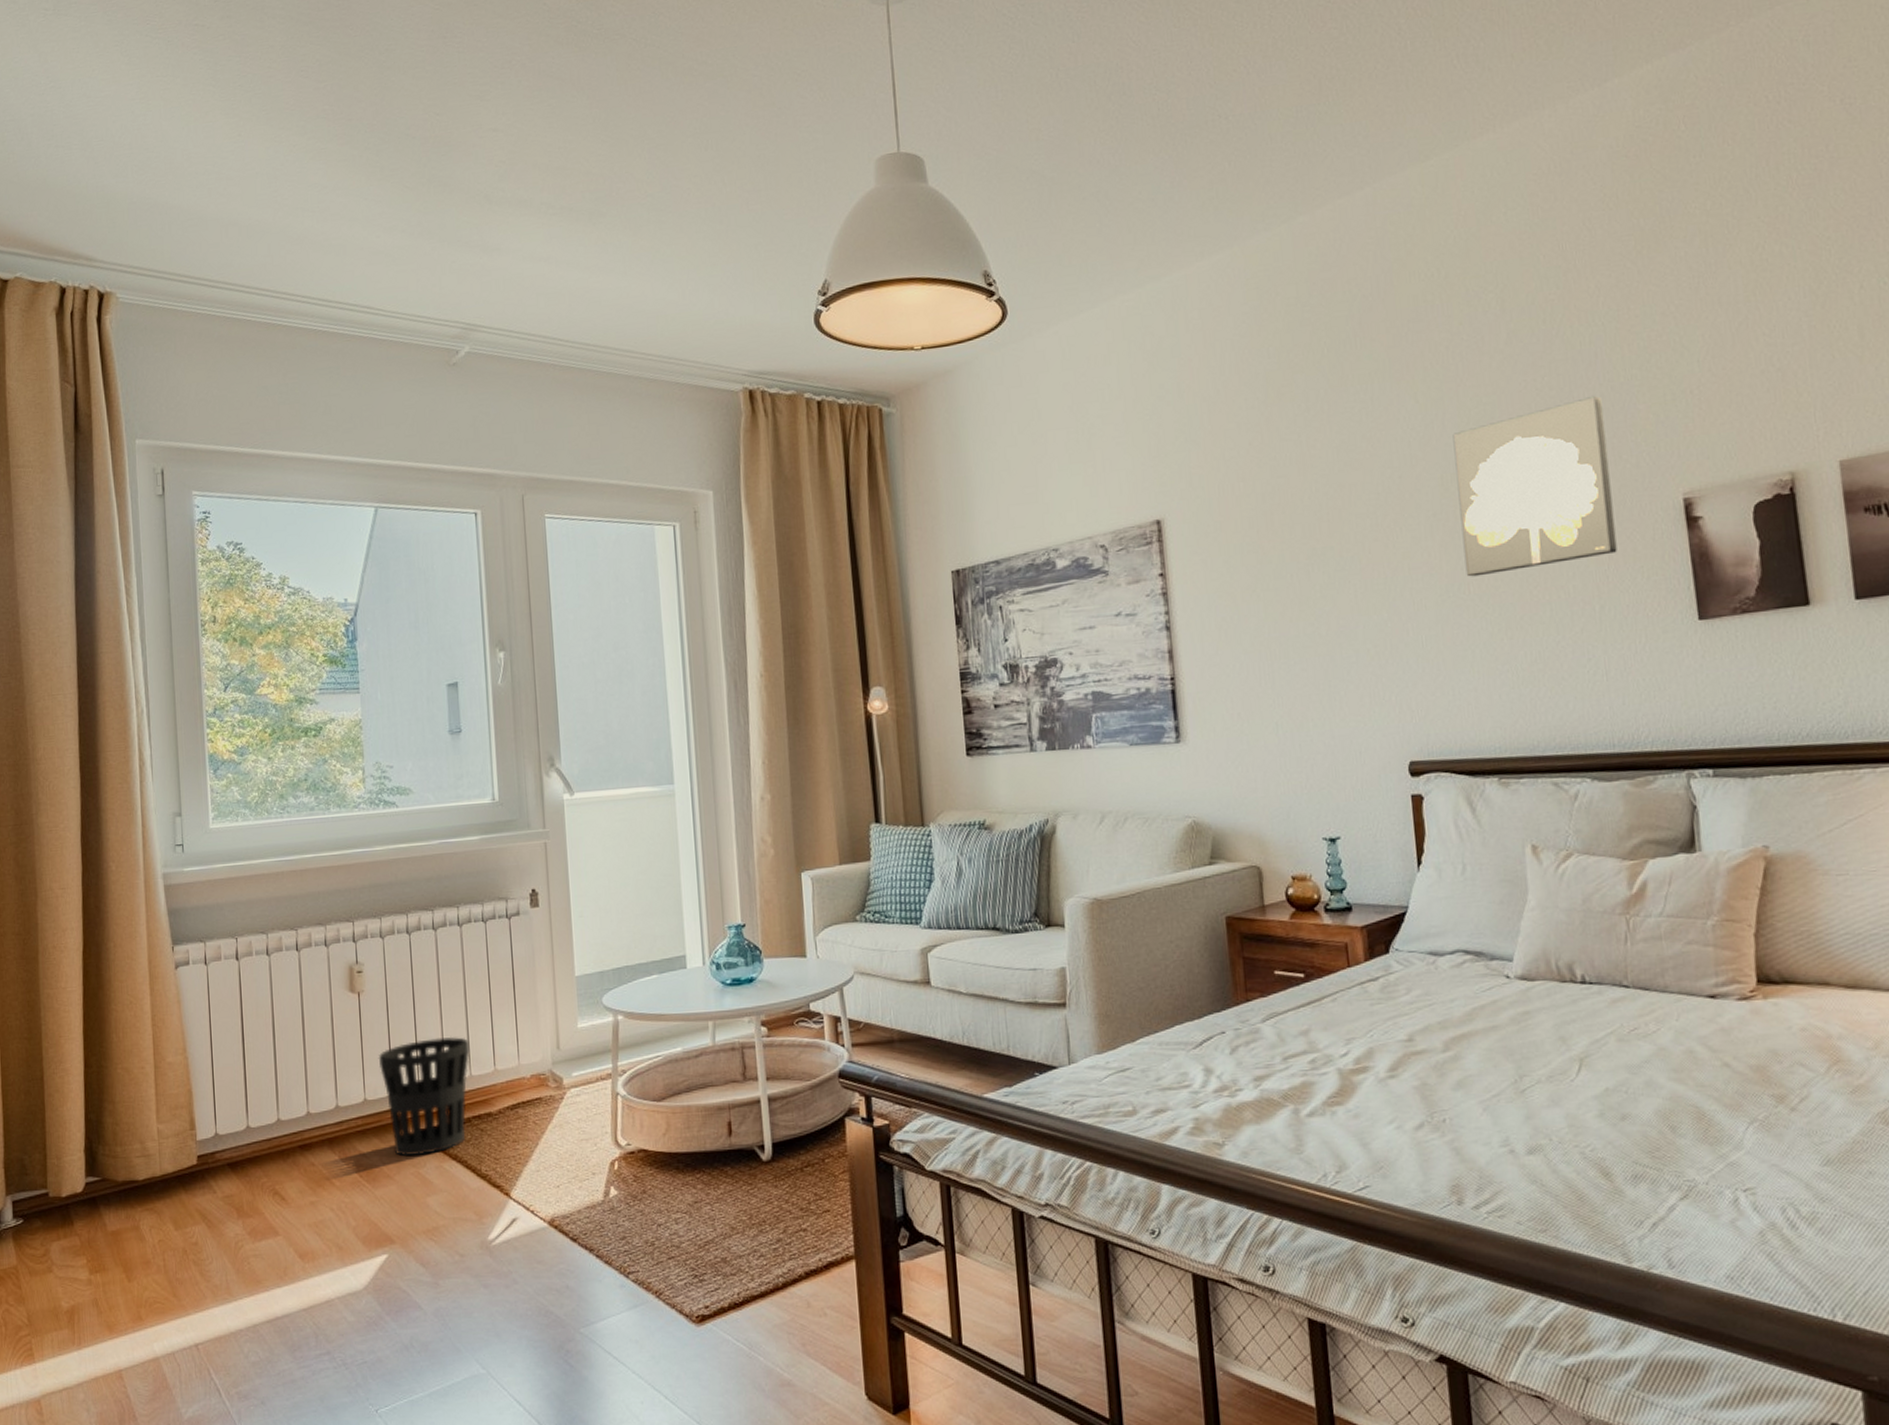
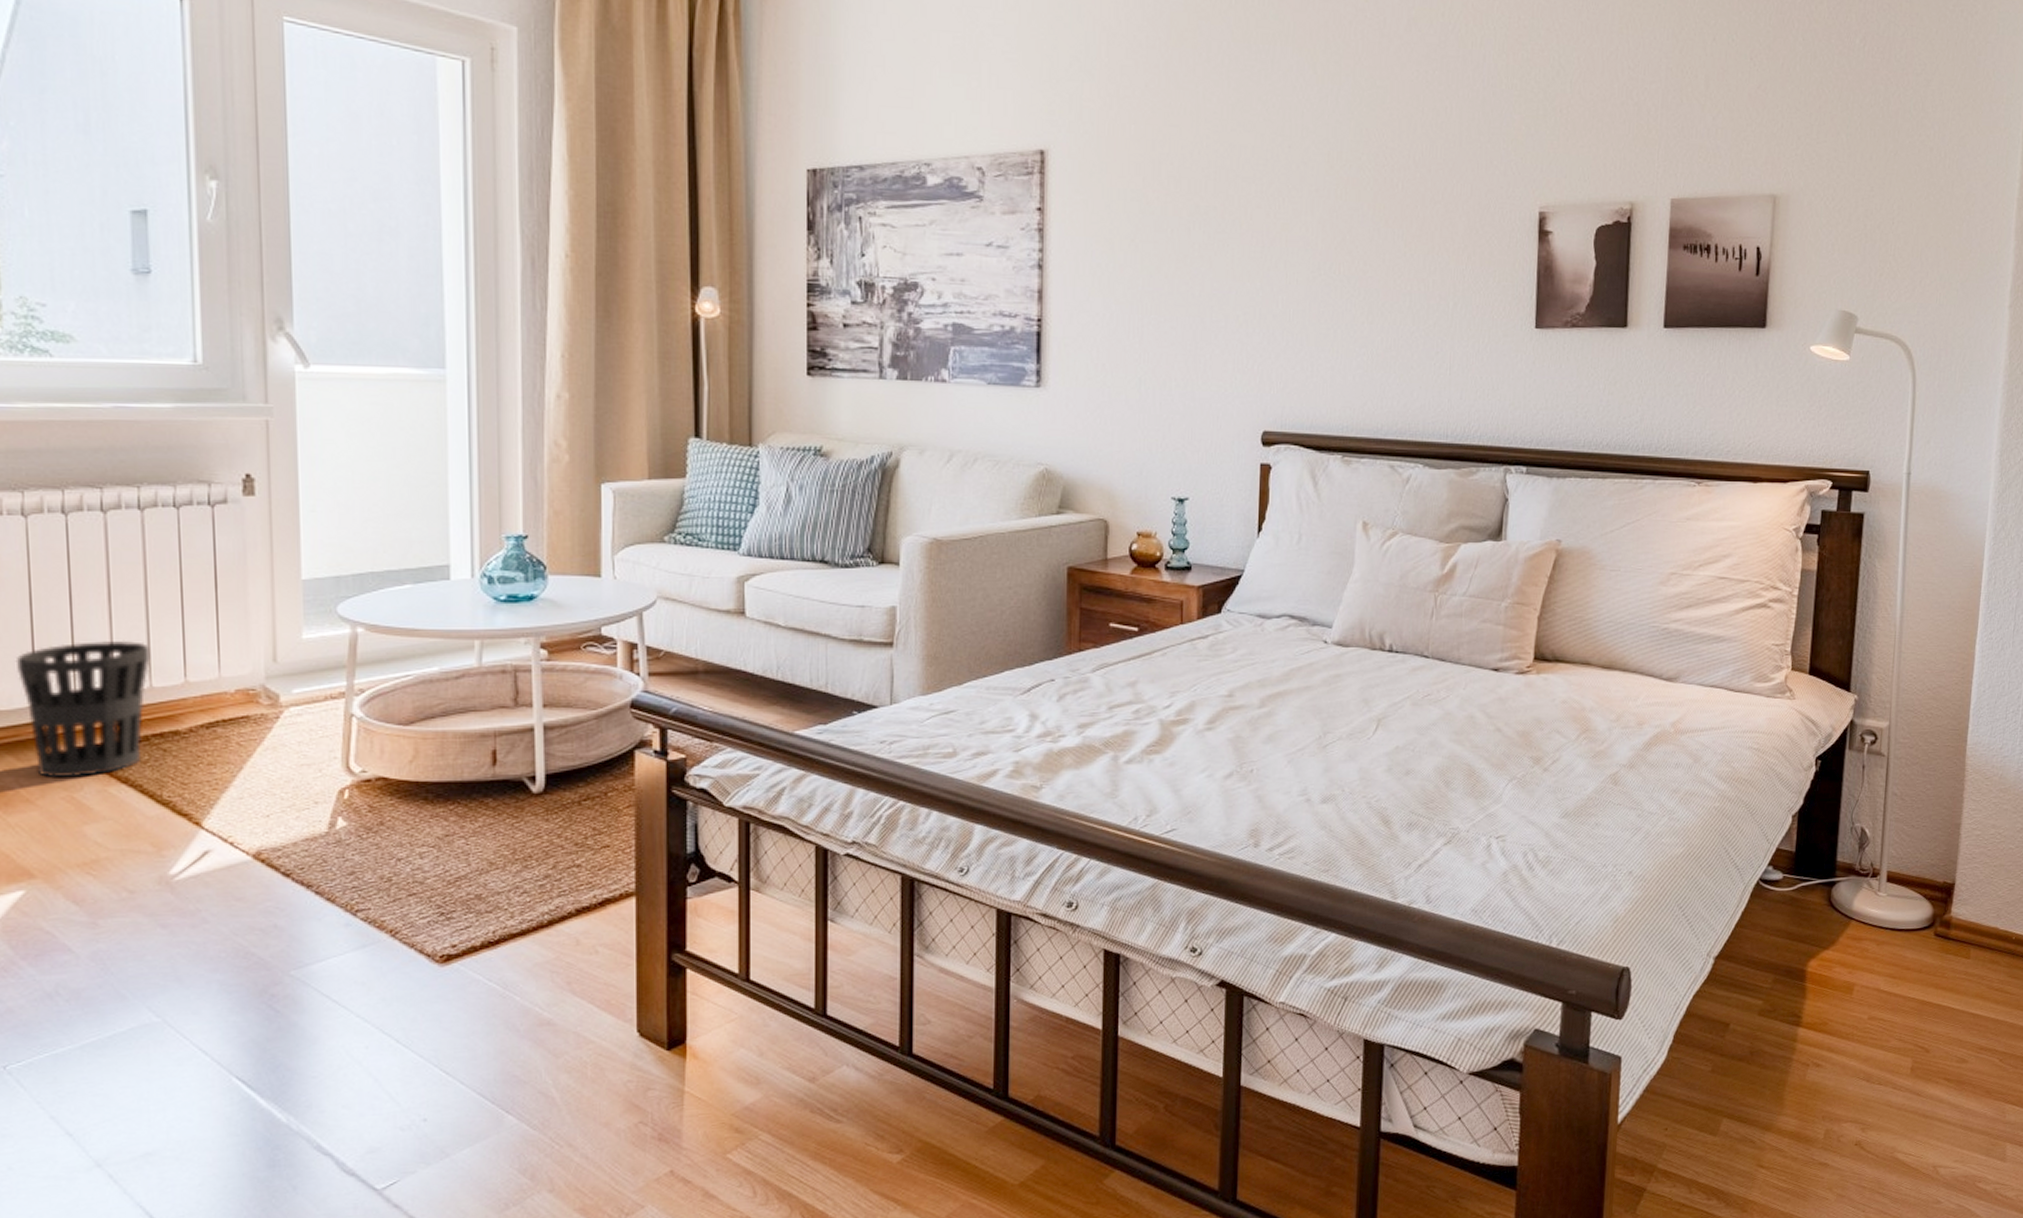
wall art: present [1452,396,1617,577] -> none [1339,98,1483,259]

